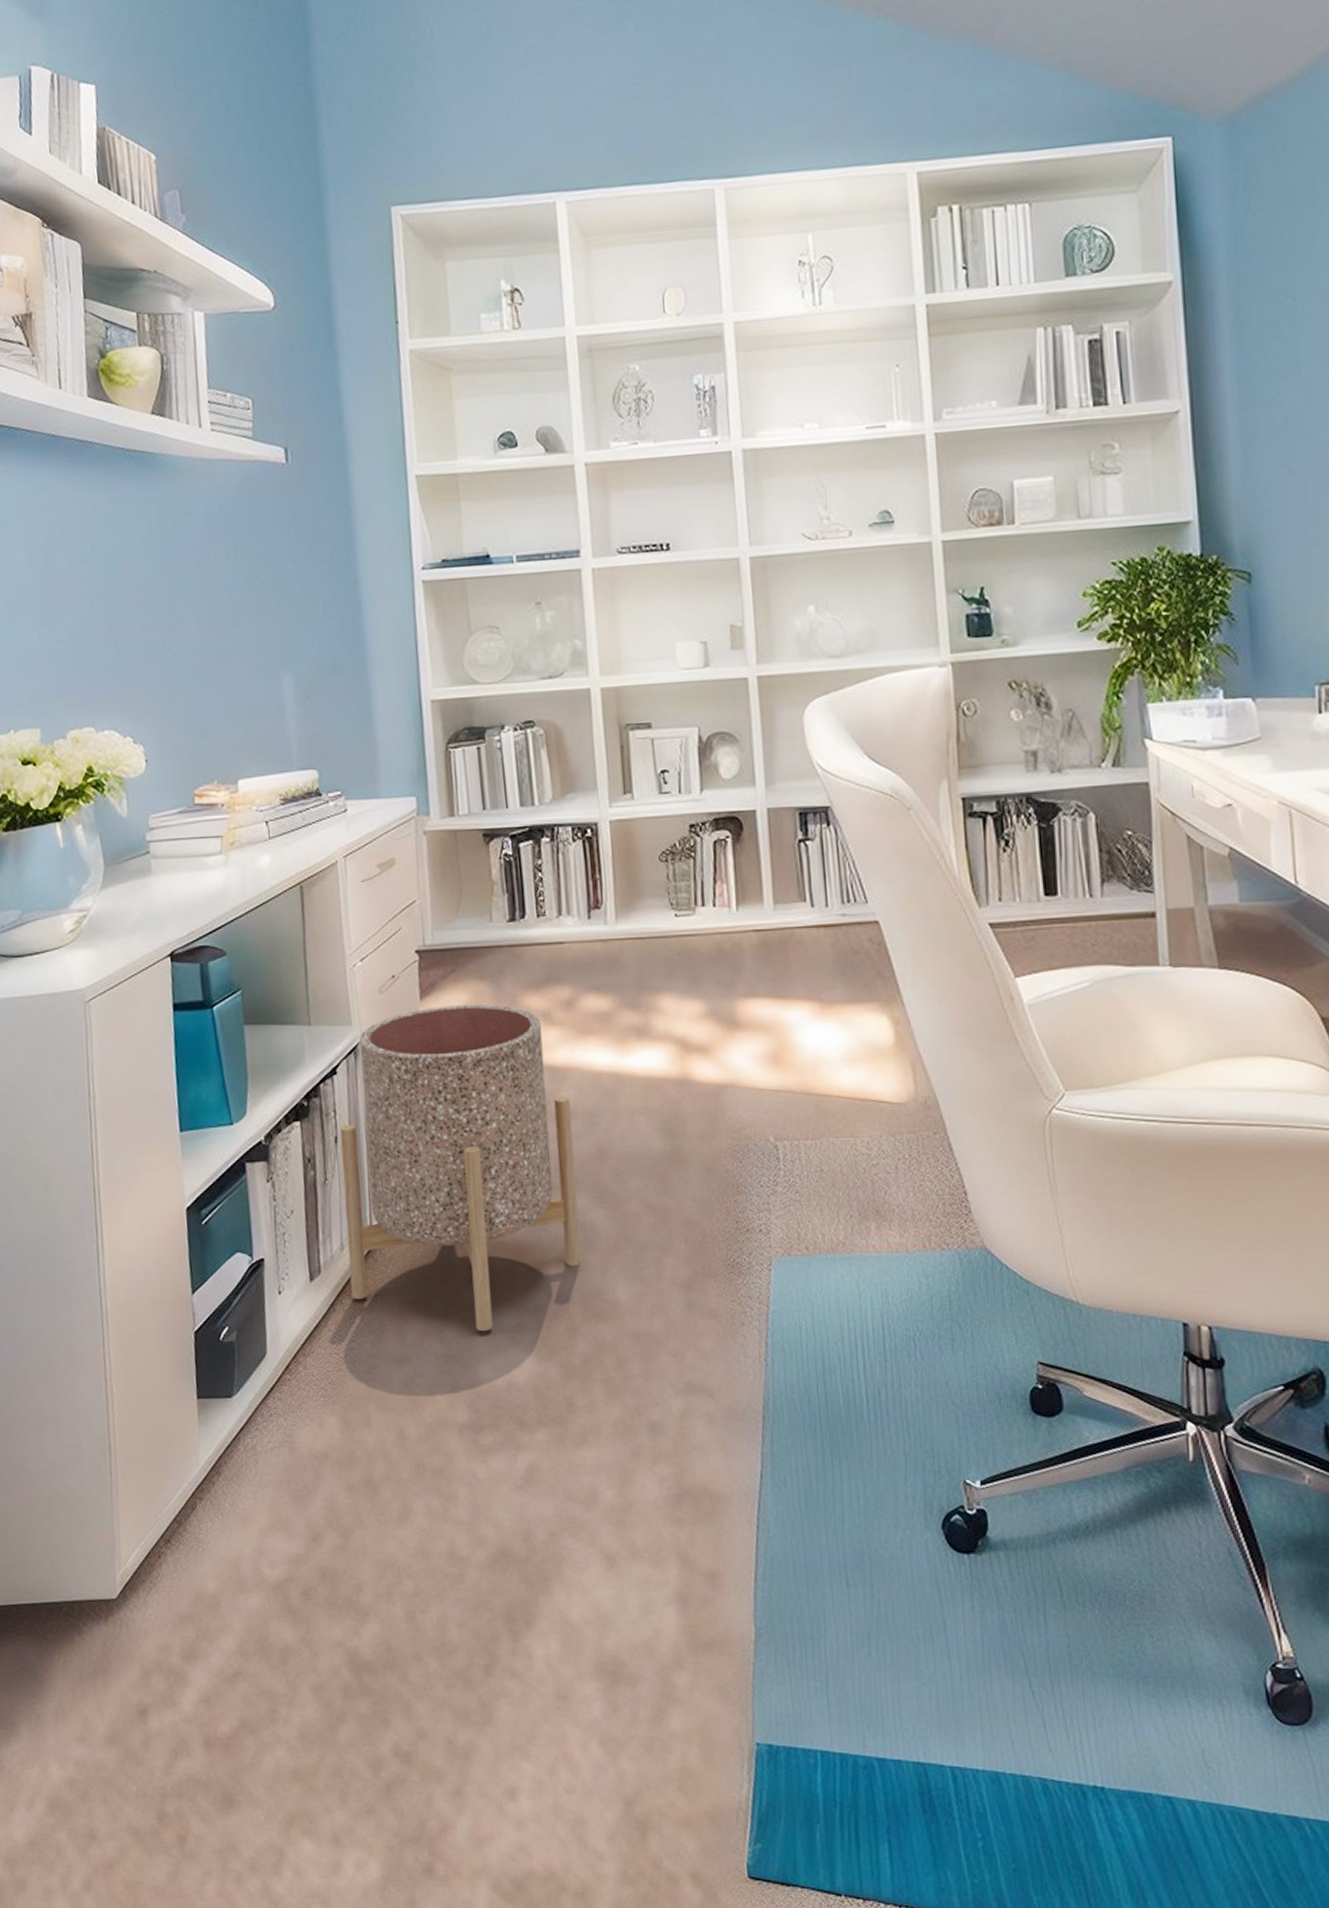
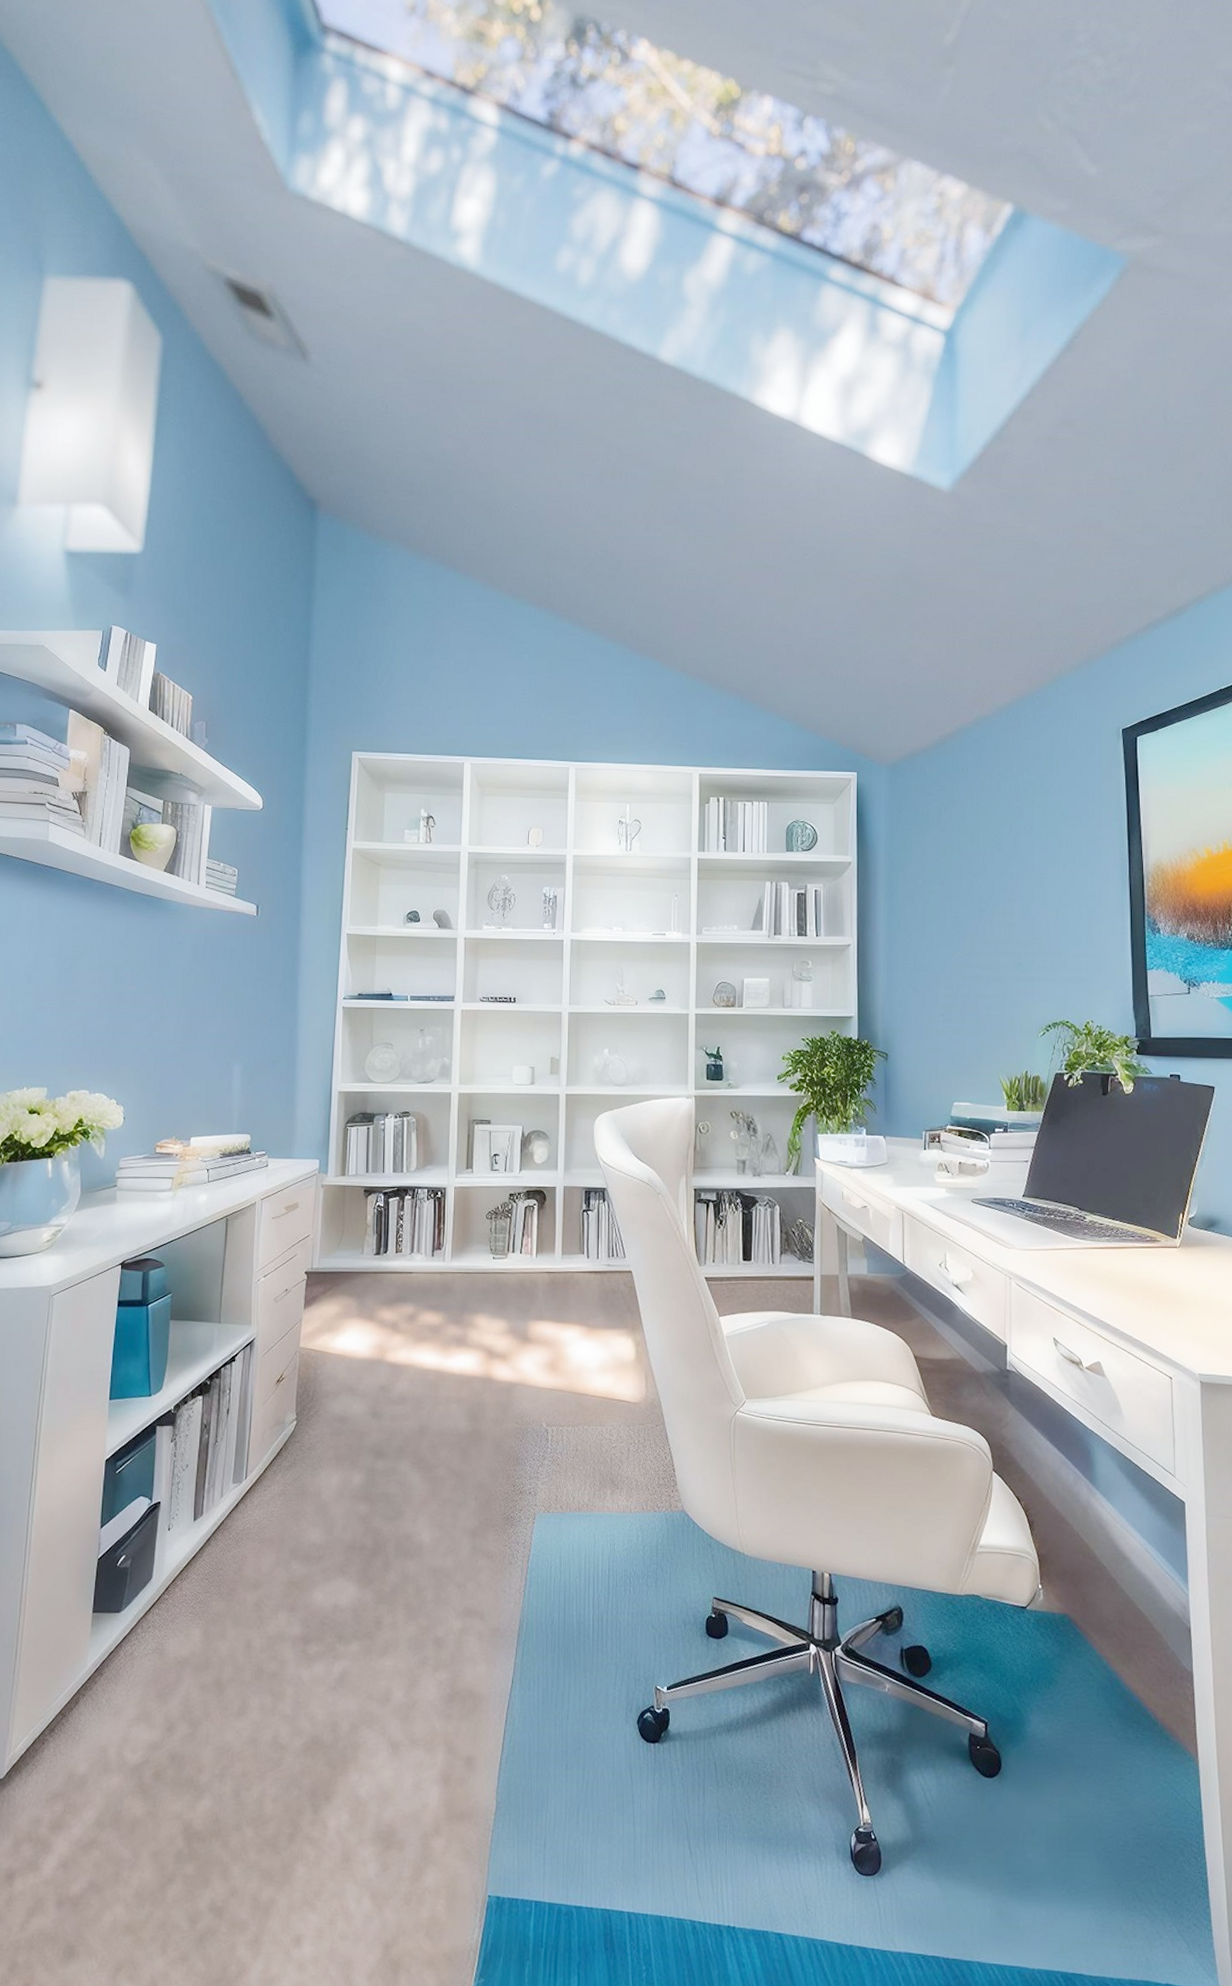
planter: present [339,1005,581,1332] -> none [224,1314,404,1565]

